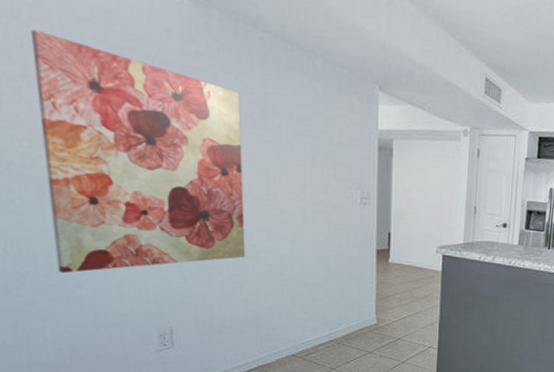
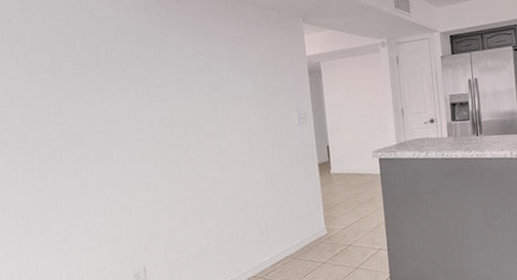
wall art: present [30,29,246,274] -> none [20,27,204,230]

